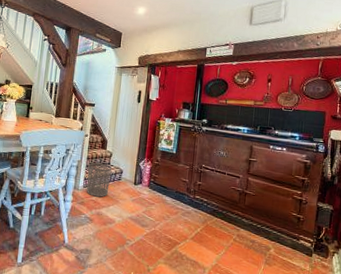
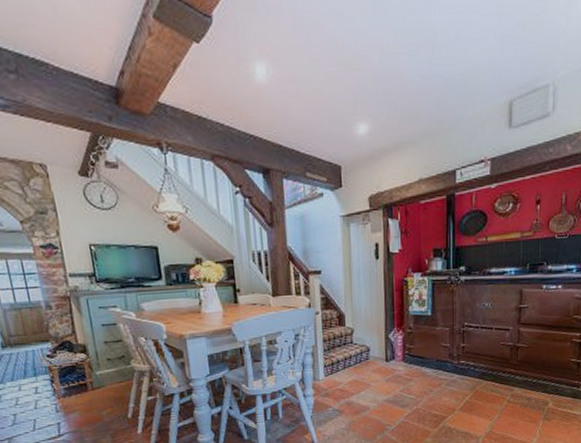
waste bin: present [86,162,112,197] -> none [326,343,357,385]

